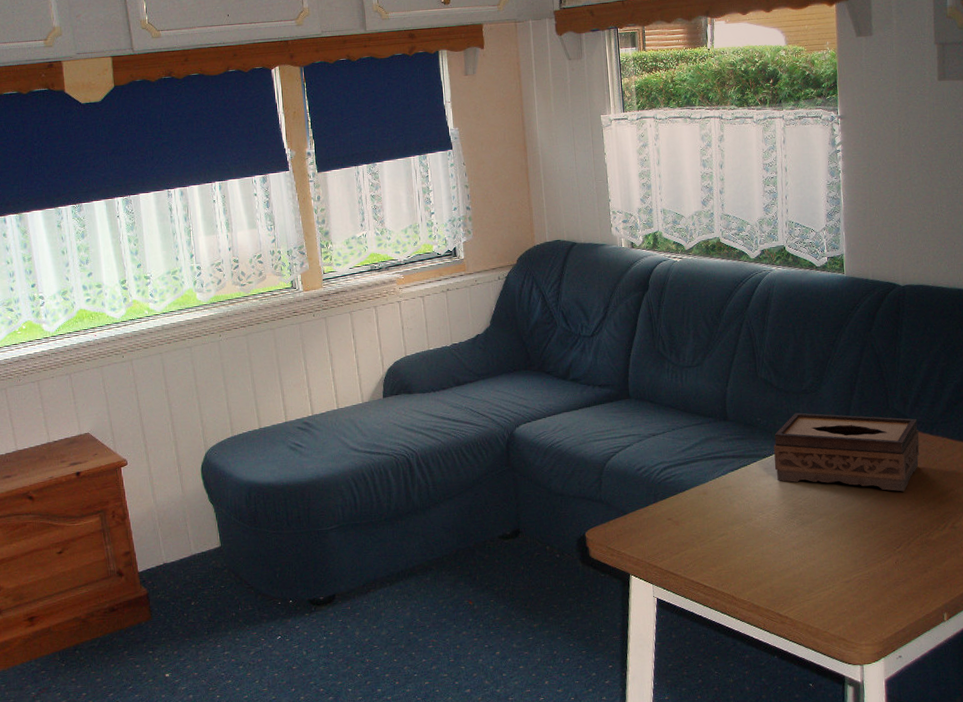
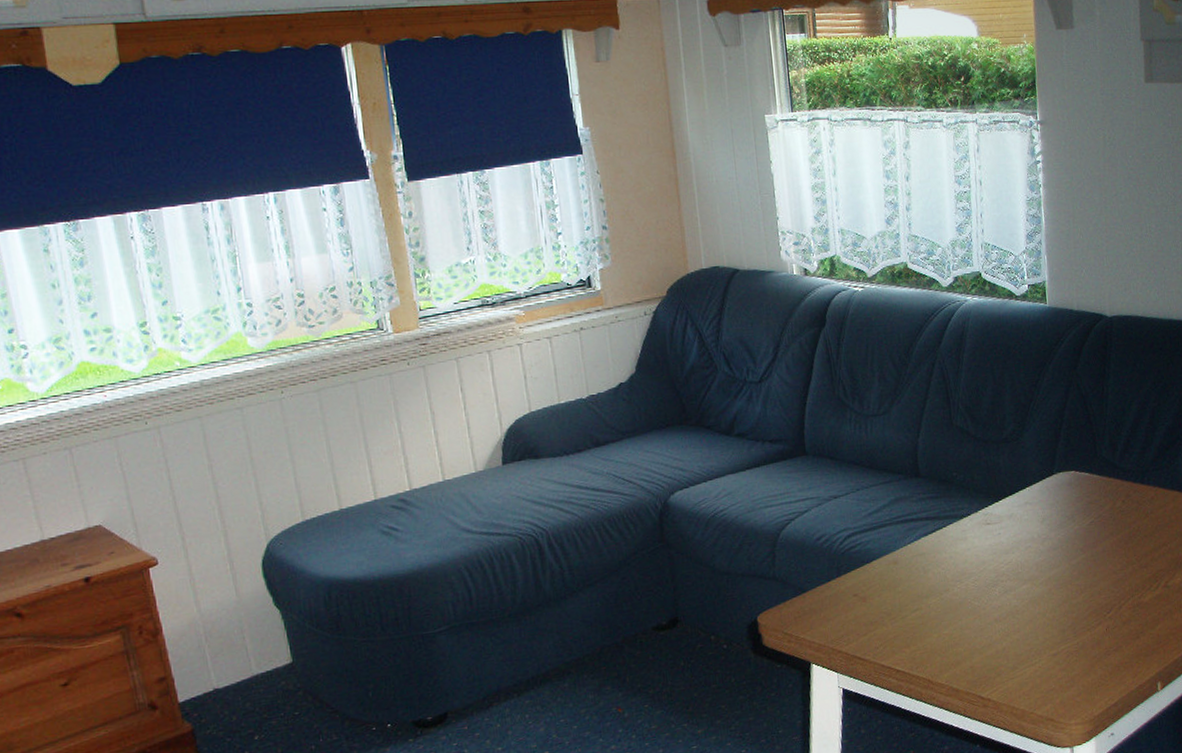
tissue box: present [774,412,920,492] -> none [972,464,1130,550]

